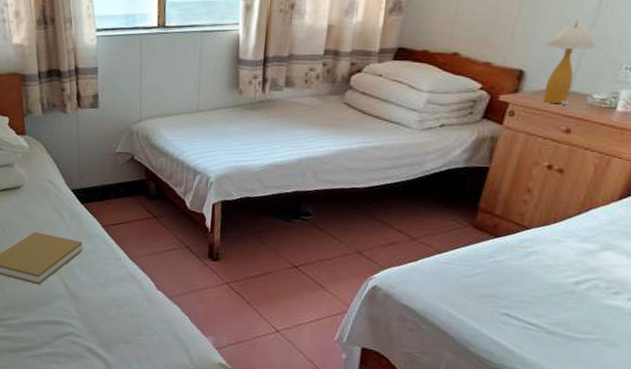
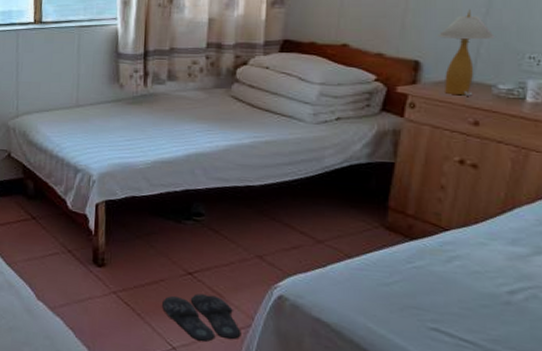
slippers: none [269,284,338,325] -> present [162,293,241,342]

